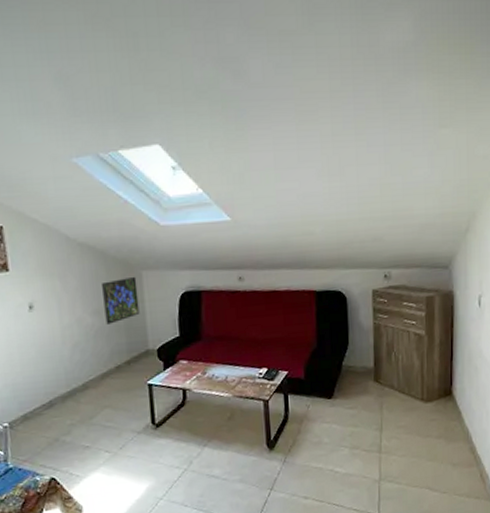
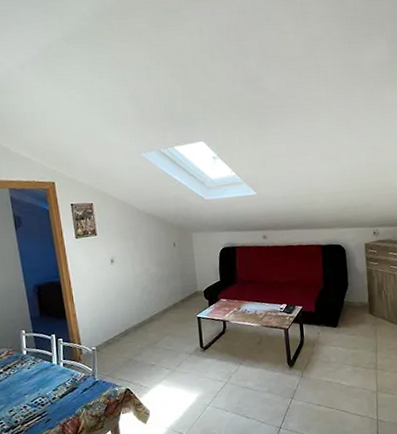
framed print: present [102,276,140,325] -> none [163,237,191,273]

